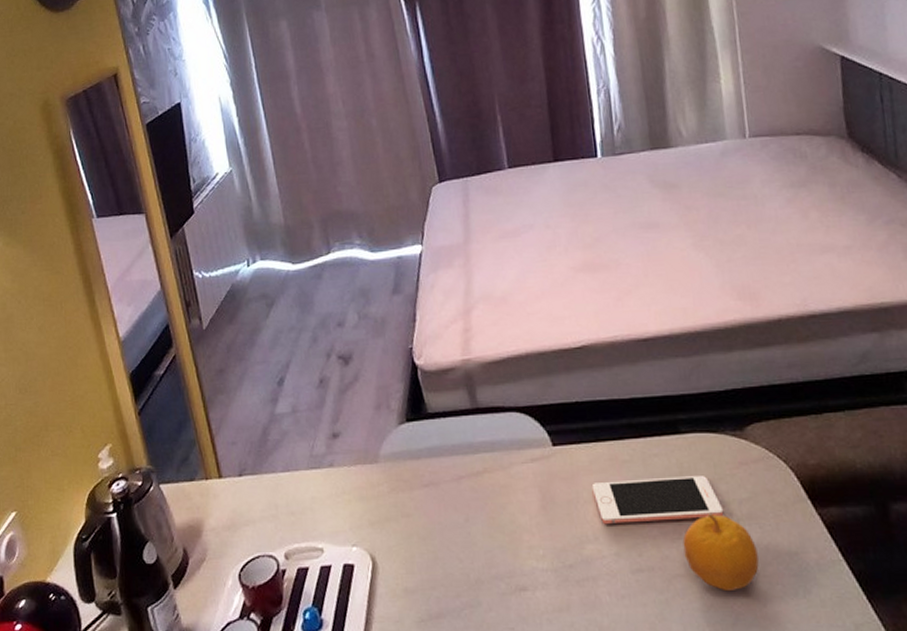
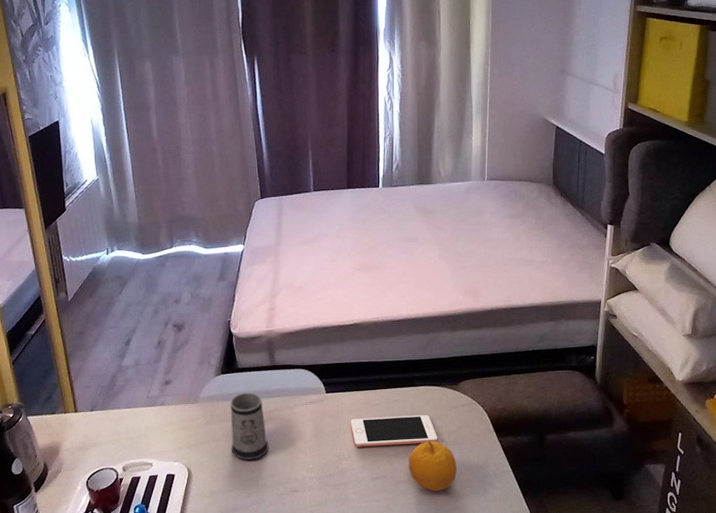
mug: none [421,446,480,543] -> present [230,392,269,460]

